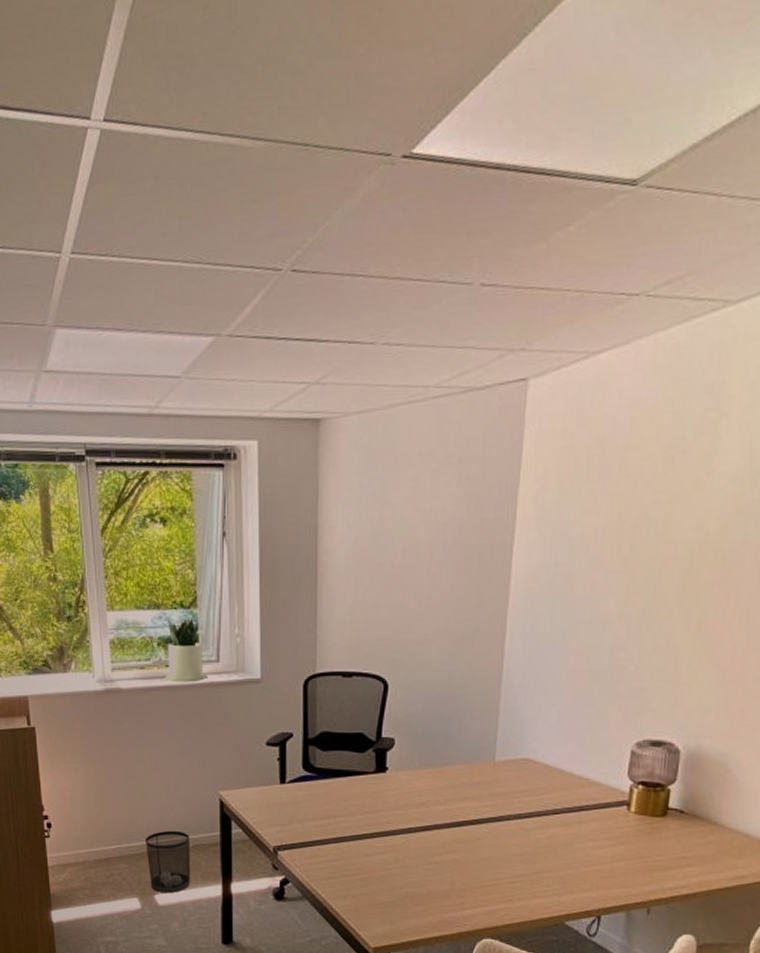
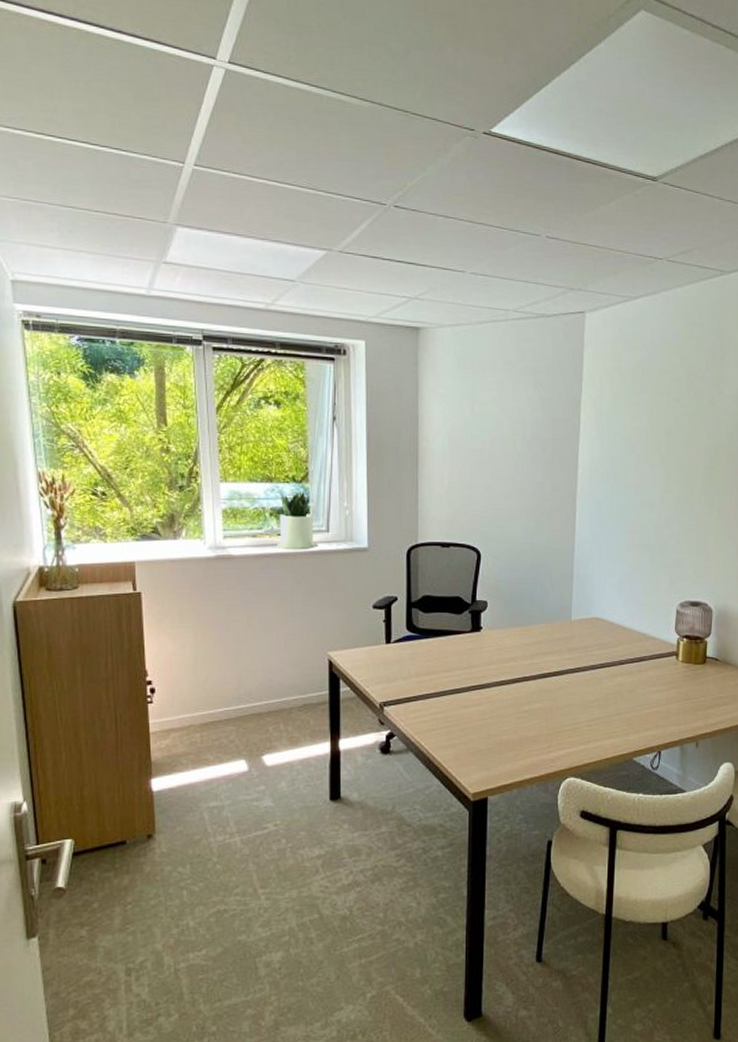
waste bin: present [144,830,190,894] -> none [253,691,299,754]

